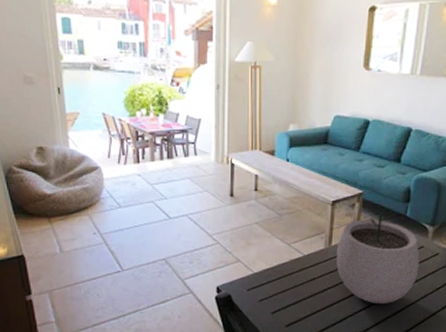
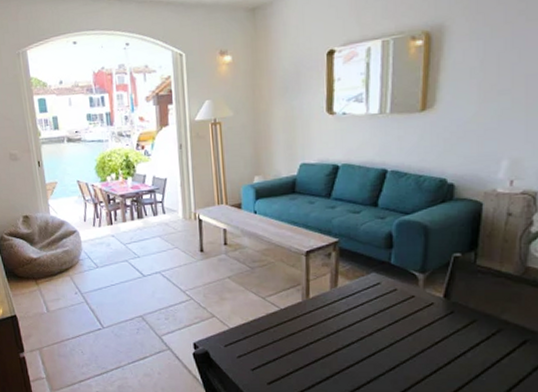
plant pot: present [336,202,420,303] -> none [315,250,412,359]

